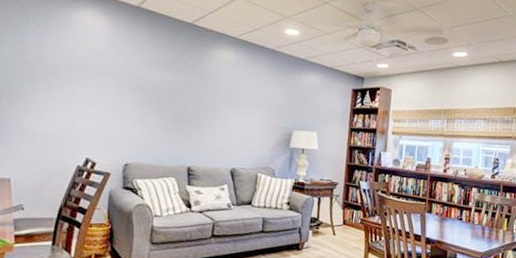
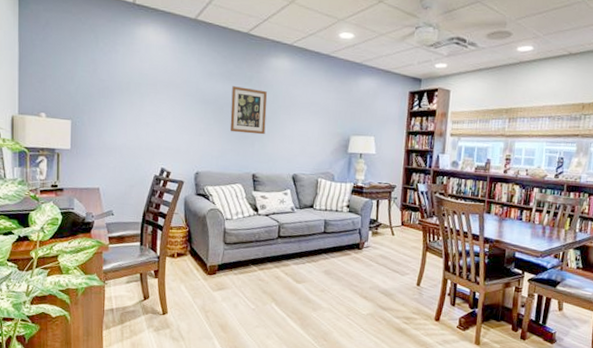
wall art: none [166,75,209,126] -> present [230,86,267,135]

